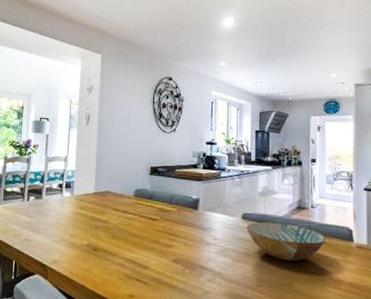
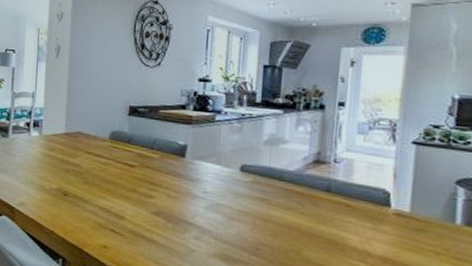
bowl: present [247,222,326,261] -> none [245,176,352,225]

